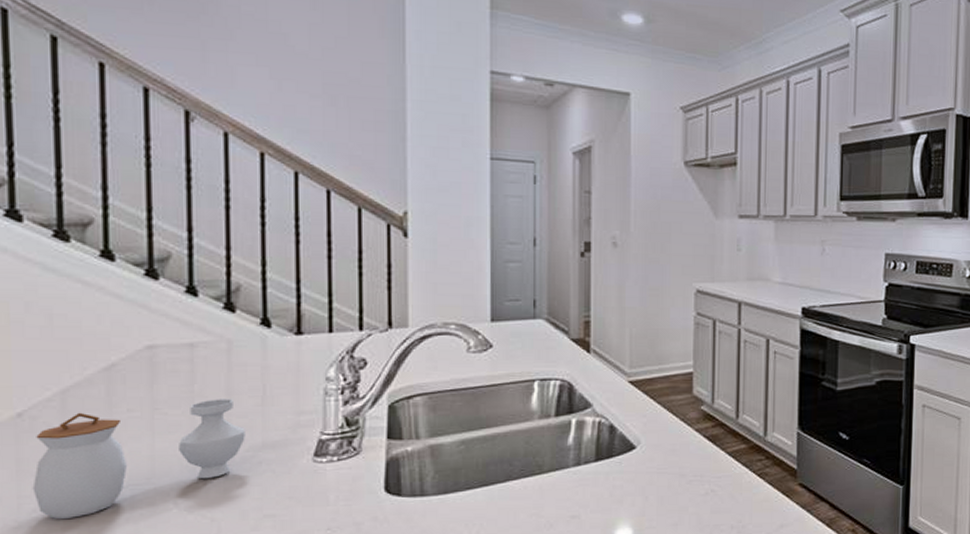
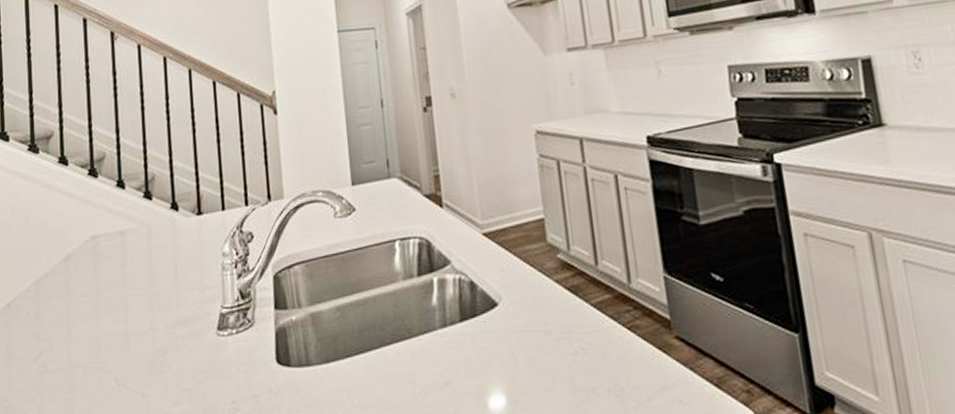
jar: present [32,399,245,520] -> none [18,279,165,398]

